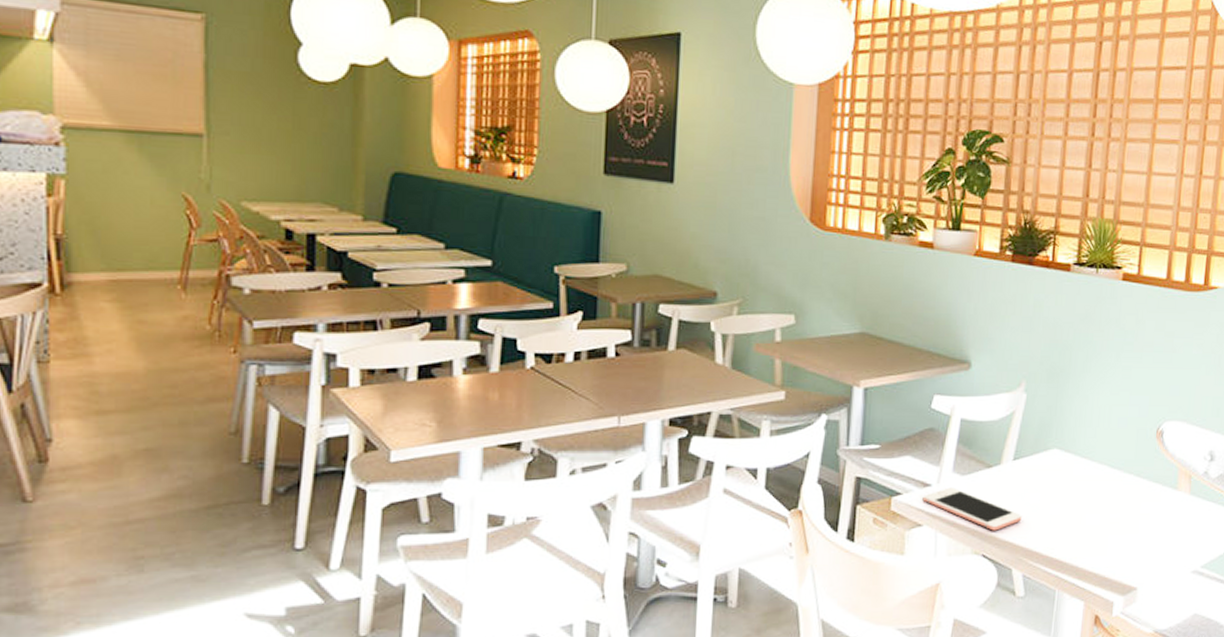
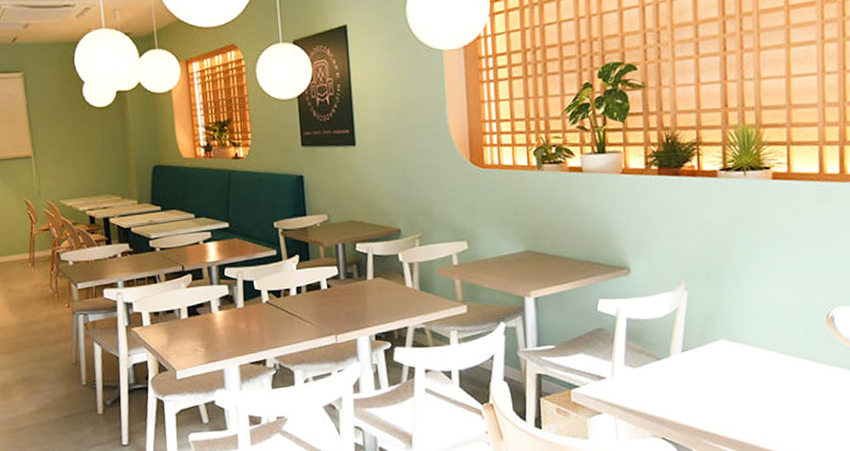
cell phone: present [922,487,1022,531] -> none [599,379,697,416]

